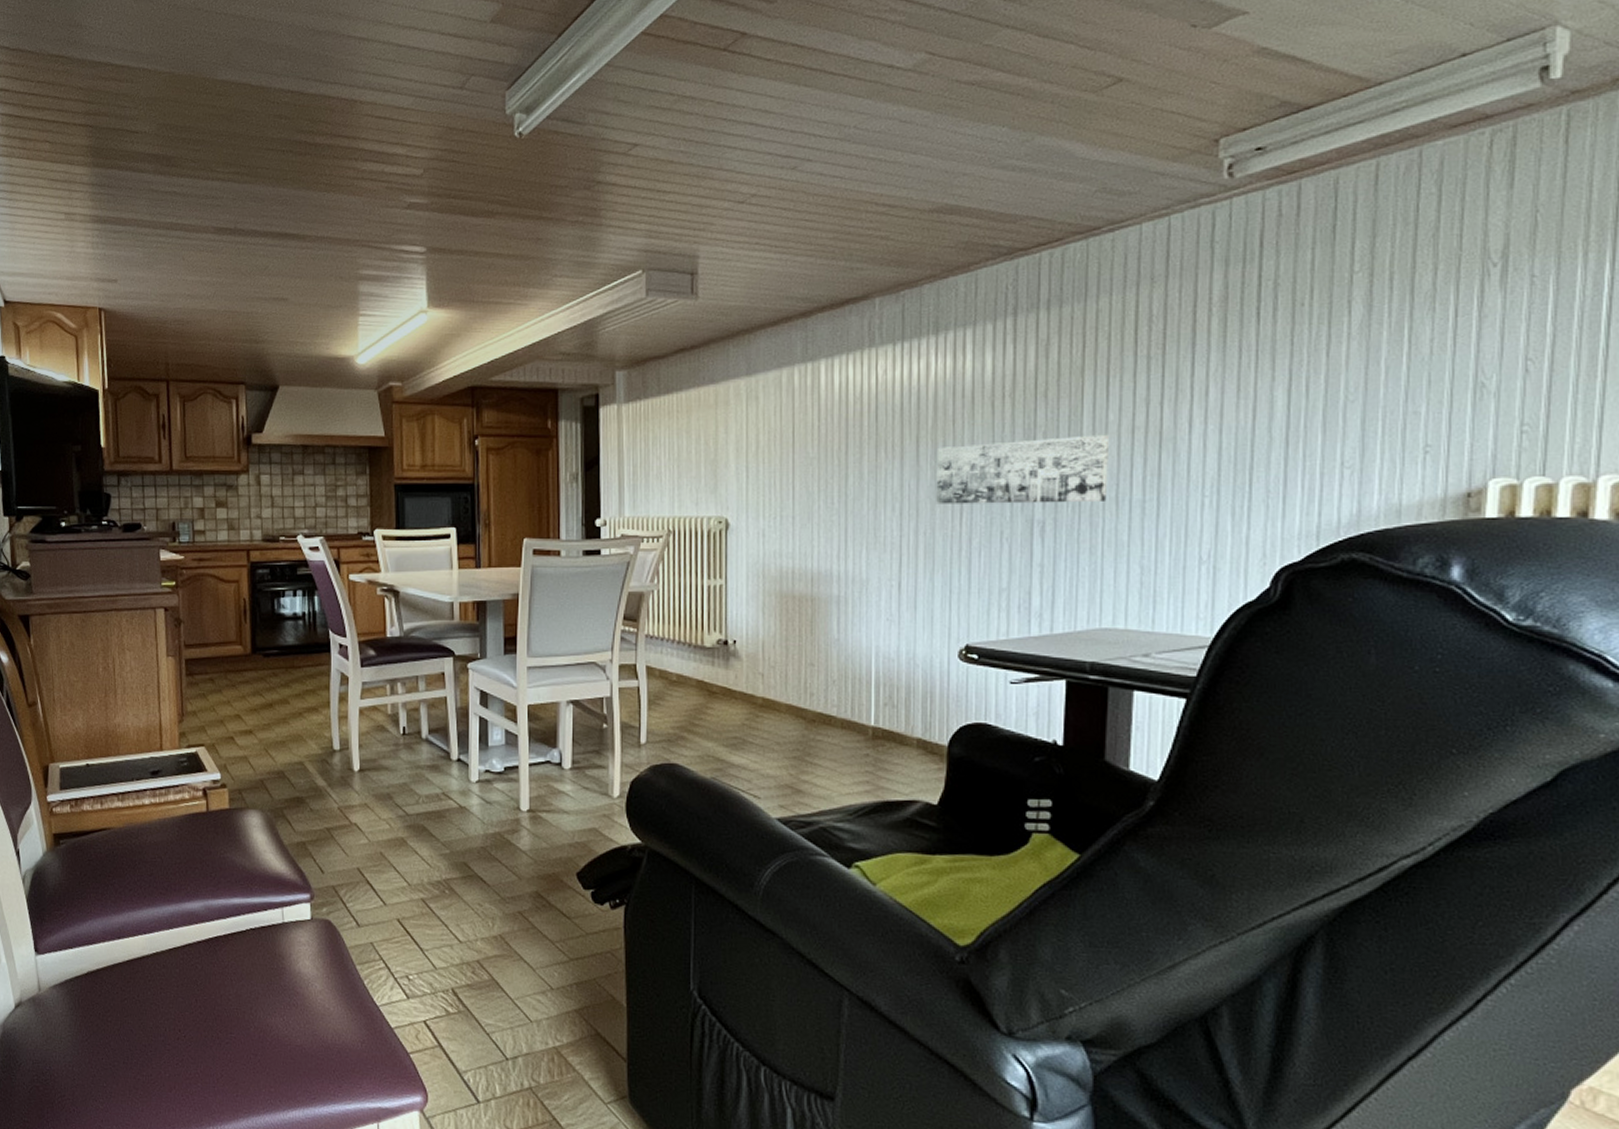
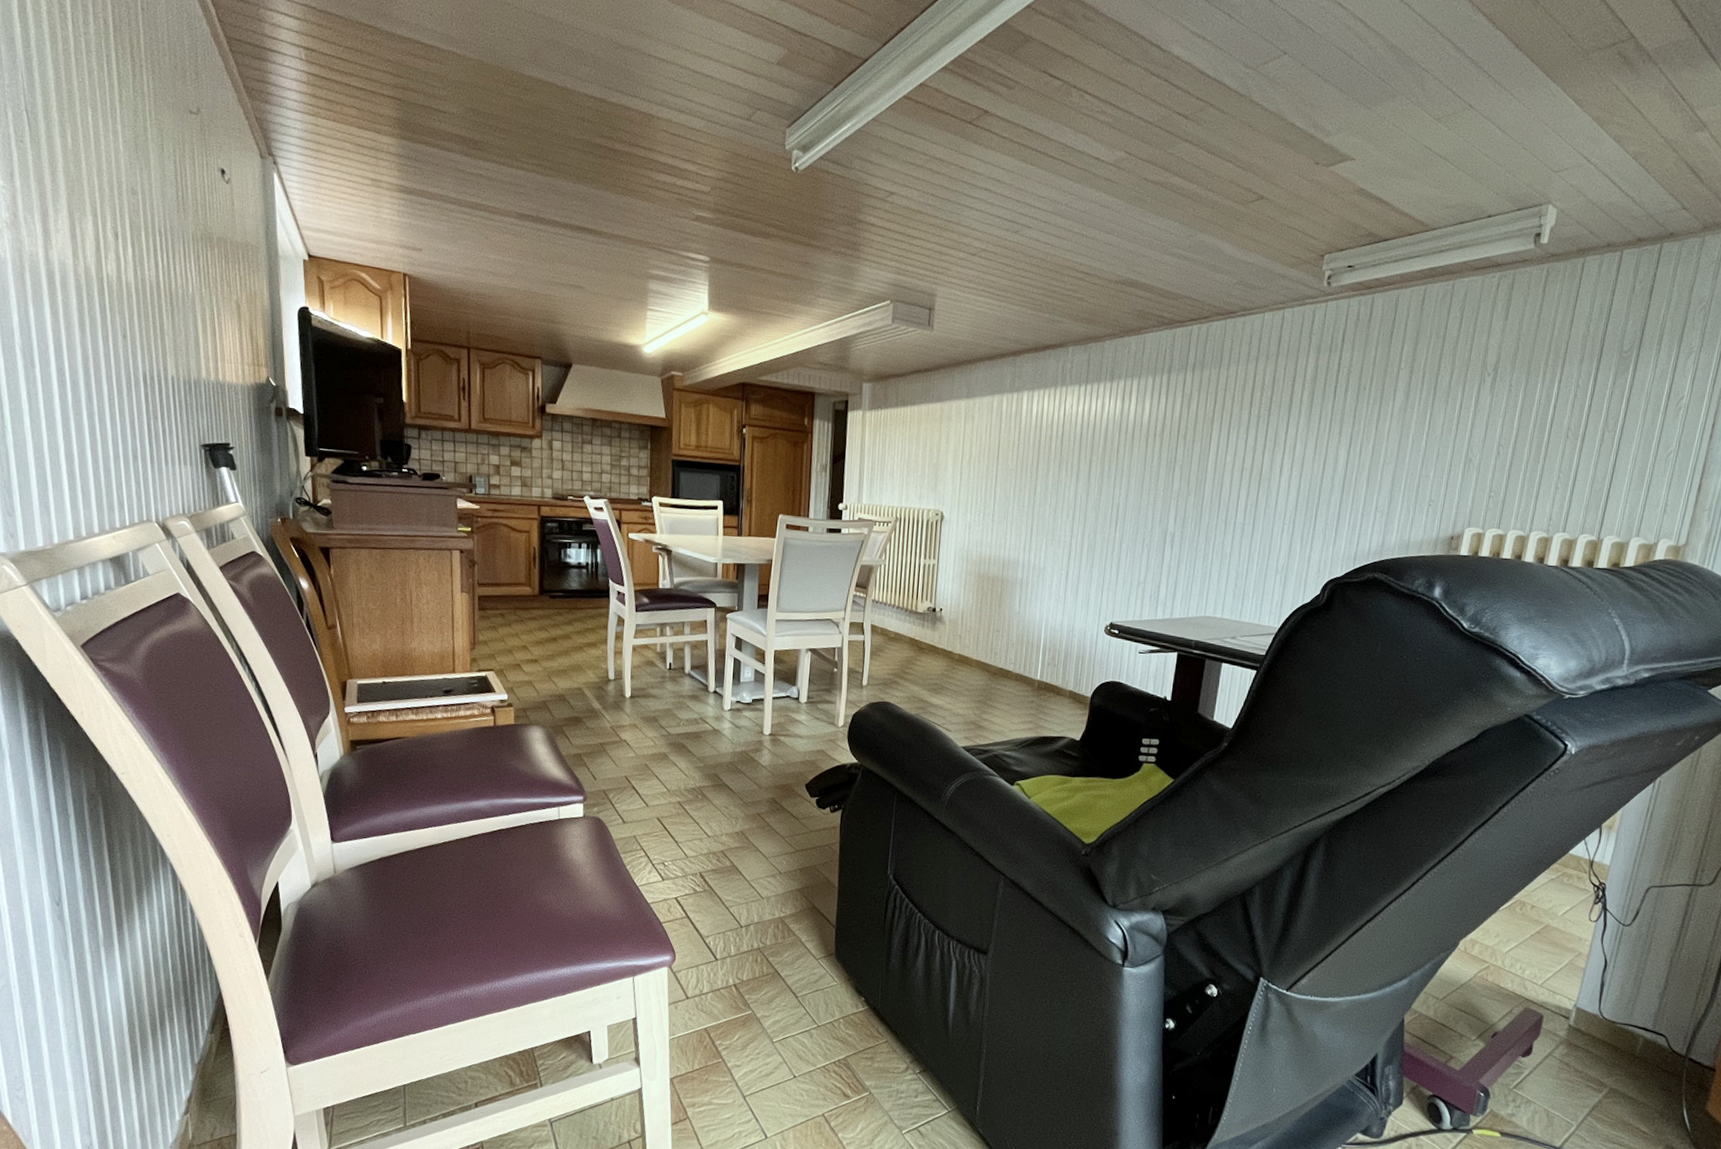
wall art: present [936,434,1110,504] -> none [1099,470,1226,522]

